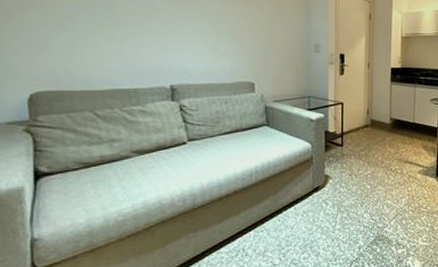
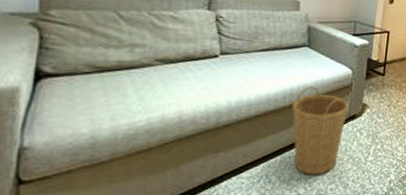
basket: none [259,162,311,247] -> present [291,86,348,175]

